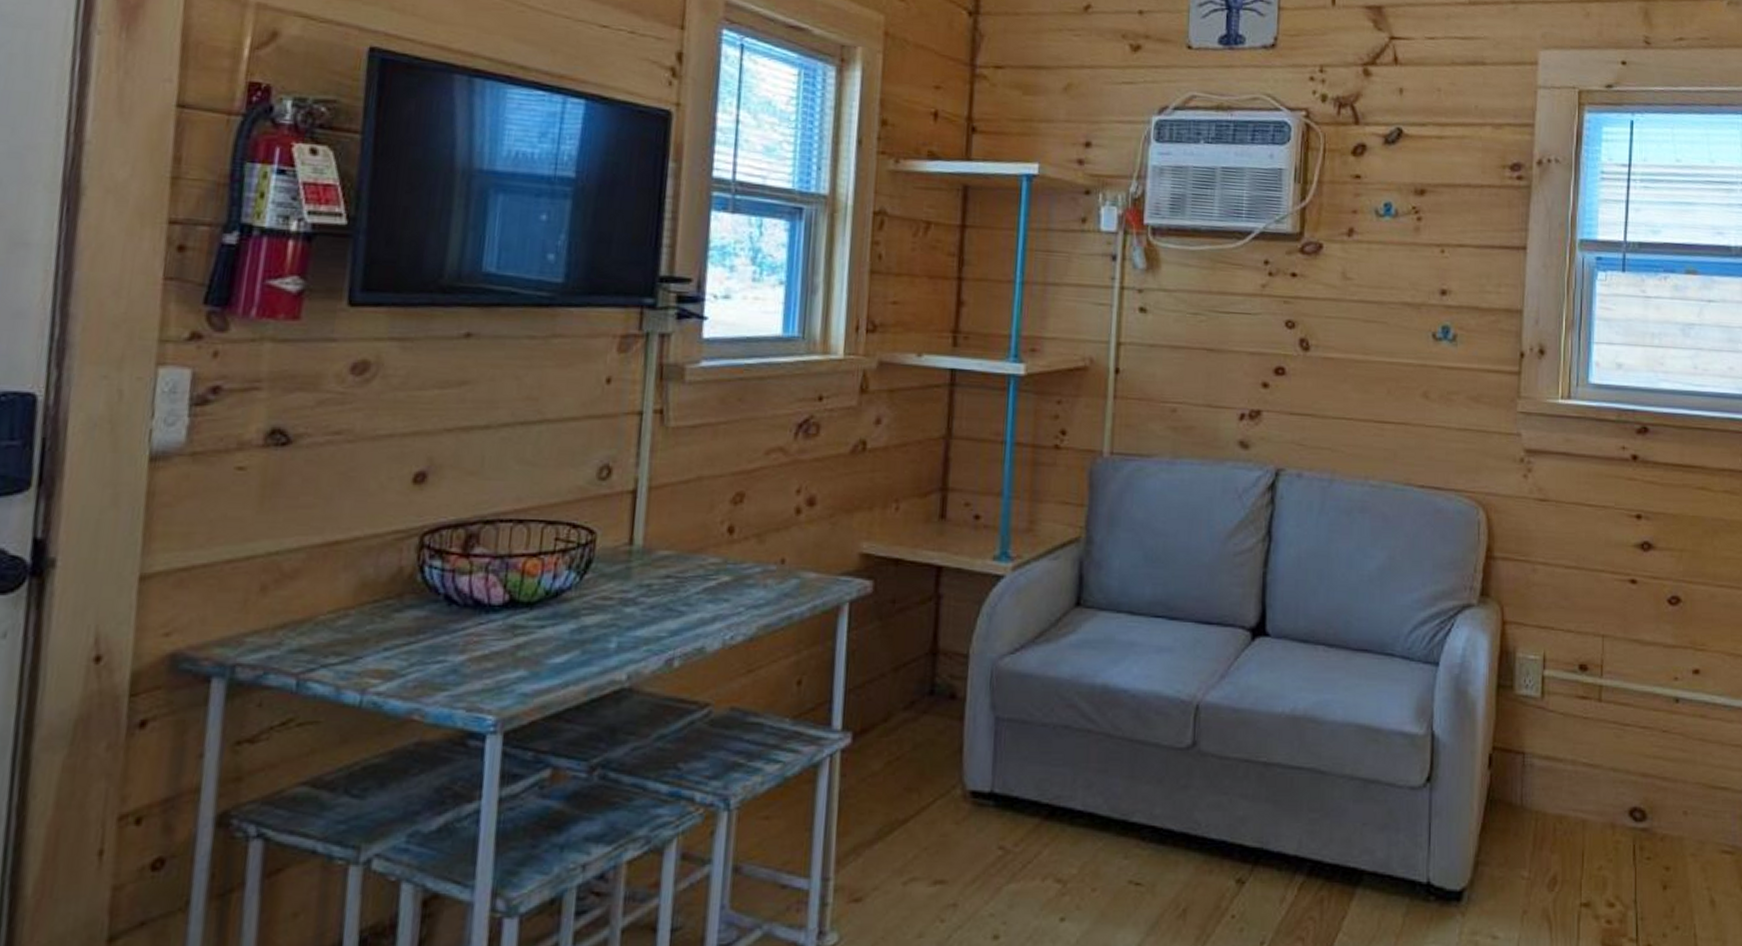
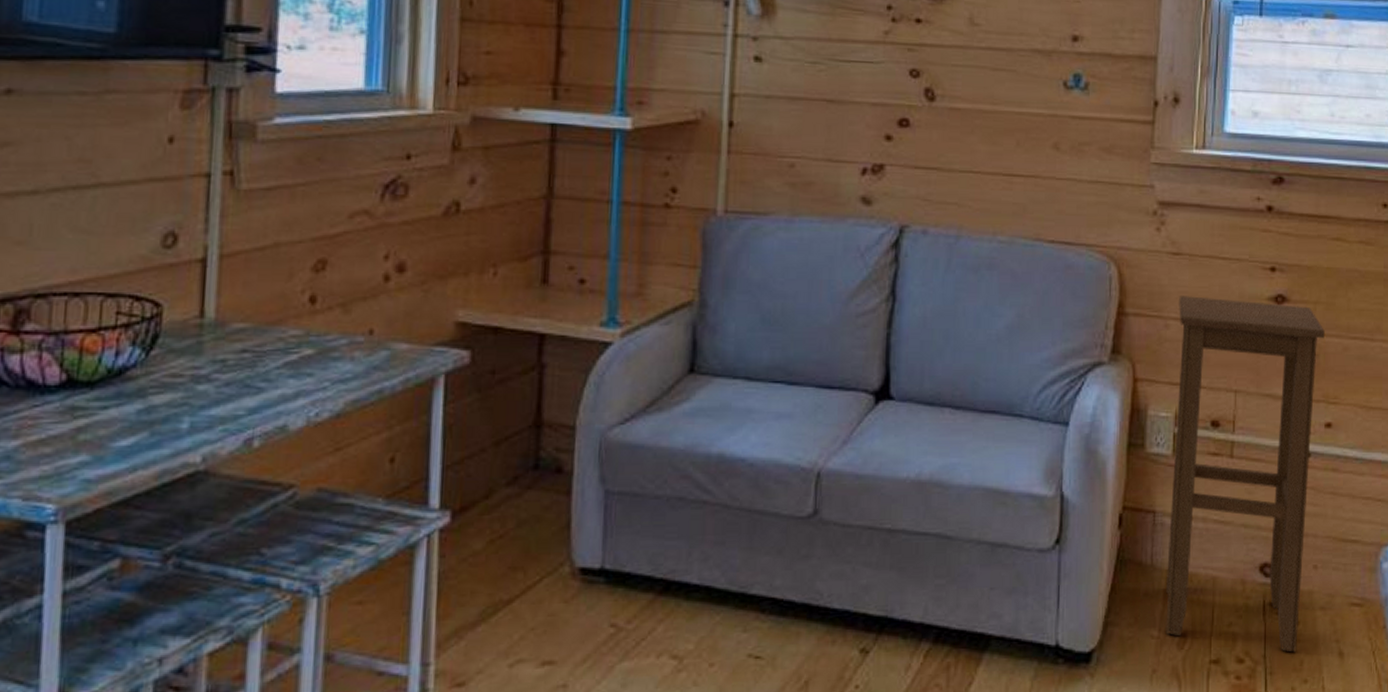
stool: none [1536,541,1691,898] -> present [1165,296,1325,653]

